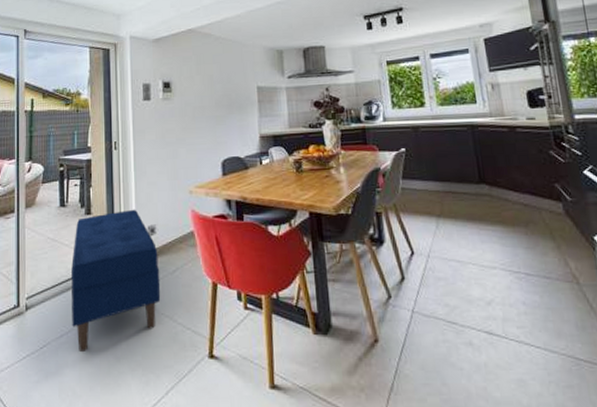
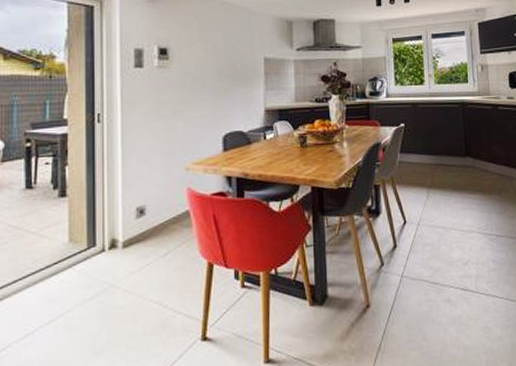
bench: present [71,209,161,351] -> none [40,189,150,351]

